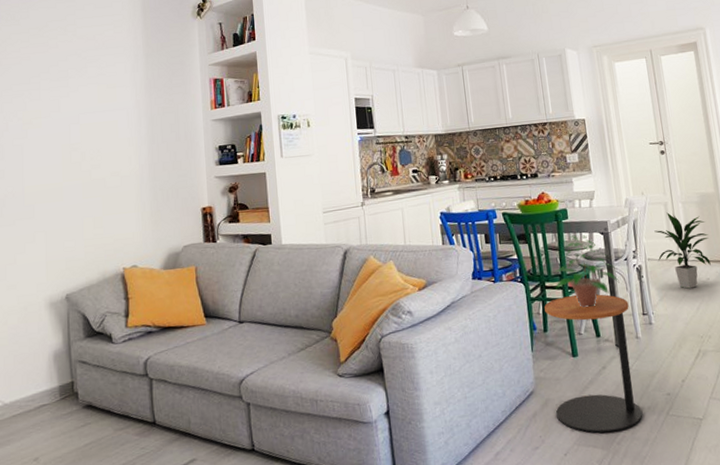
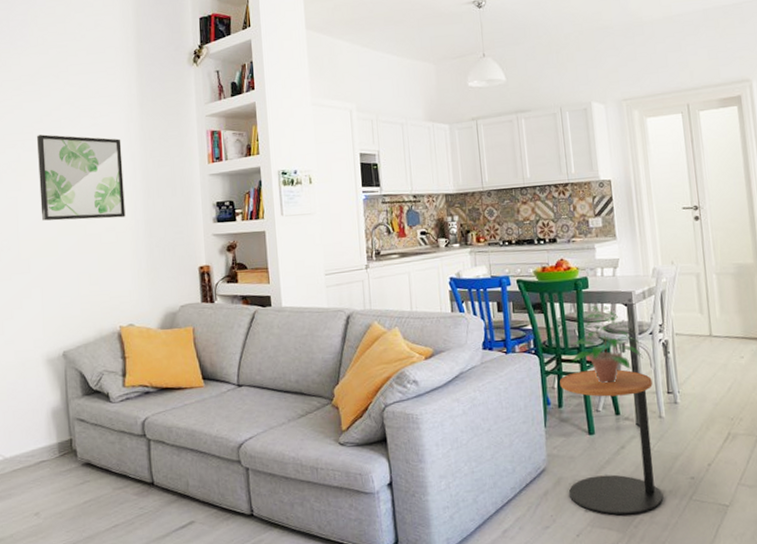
wall art: none [44,84,130,167] -> present [37,134,126,221]
indoor plant: present [654,212,711,289] -> none [684,284,746,367]

